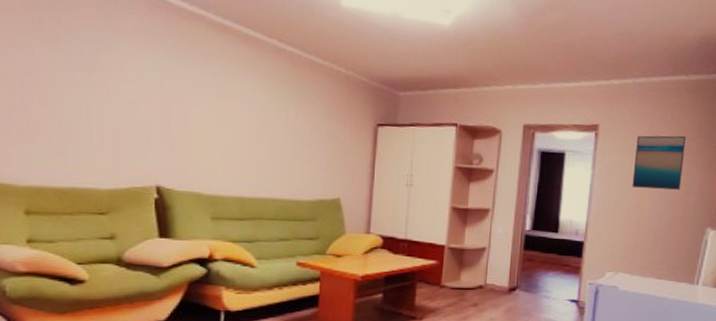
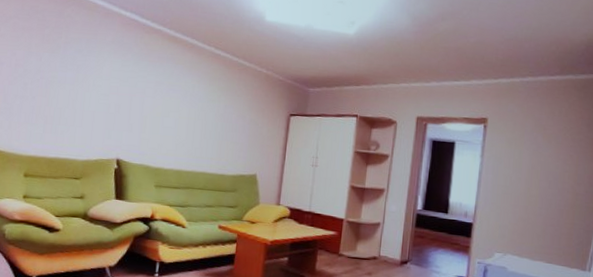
wall art: present [632,135,686,190] -> none [520,128,575,180]

